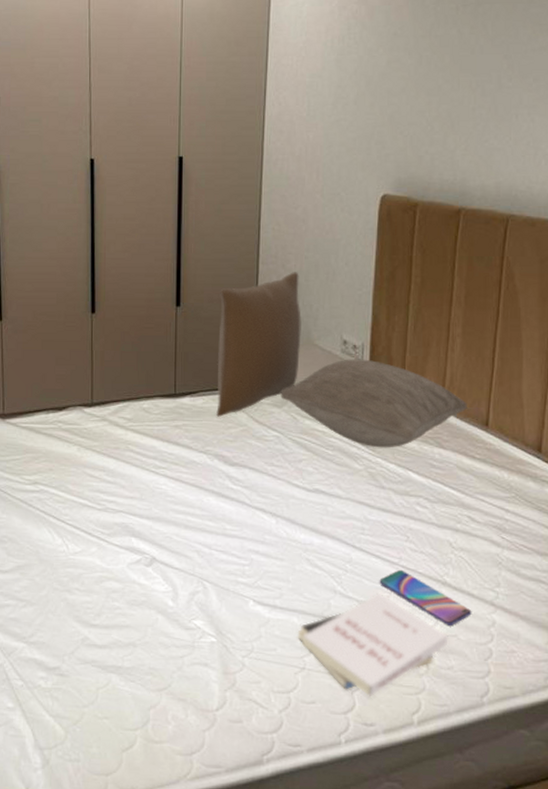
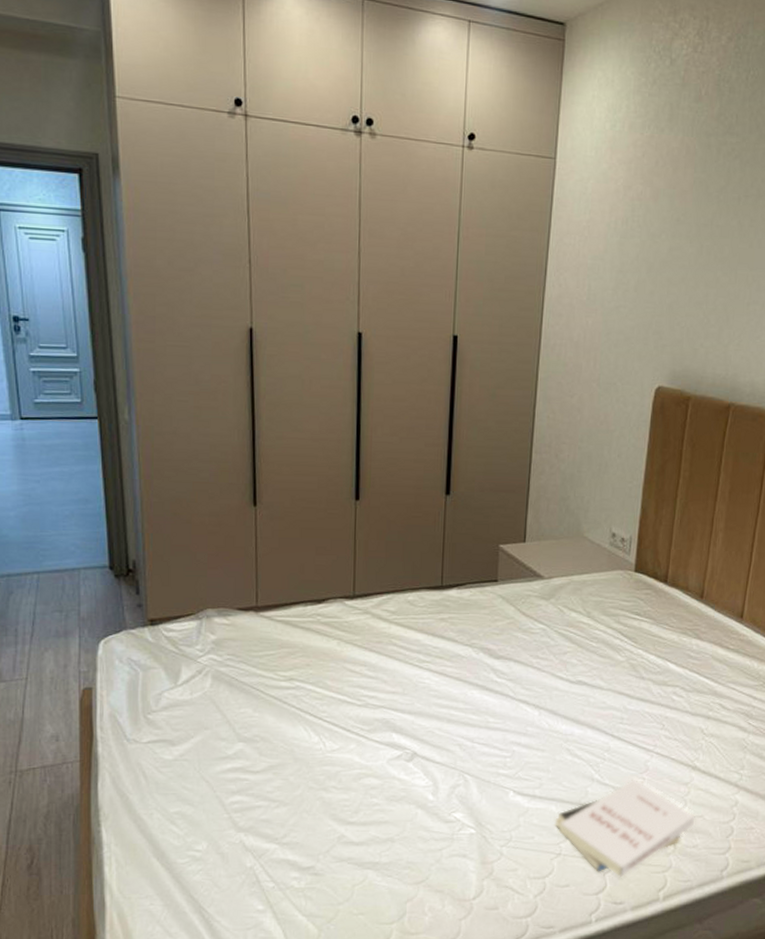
pillow: present [216,272,301,417] -> none [483,462,572,610]
pillow: present [280,359,467,448] -> none [548,551,725,640]
smartphone: present [379,569,472,627] -> none [635,756,718,808]

